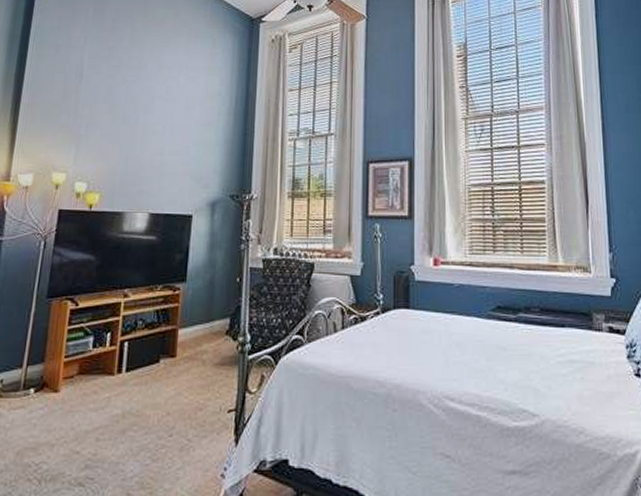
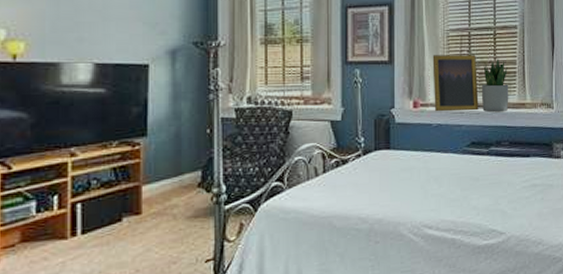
picture frame: none [453,211,504,272] -> present [432,55,479,112]
planter: none [506,216,538,275] -> present [481,59,509,113]

